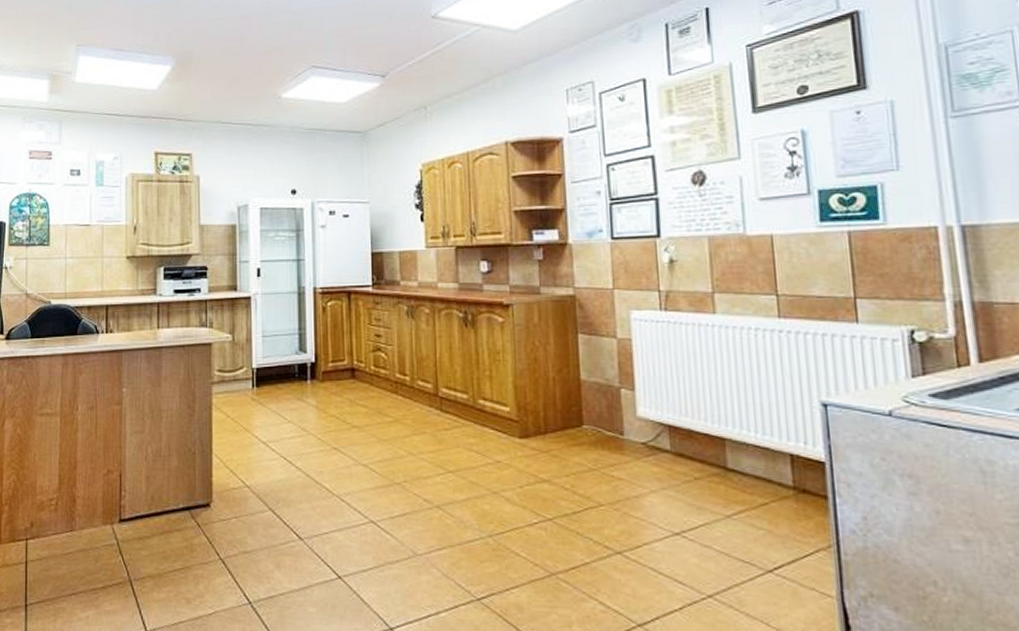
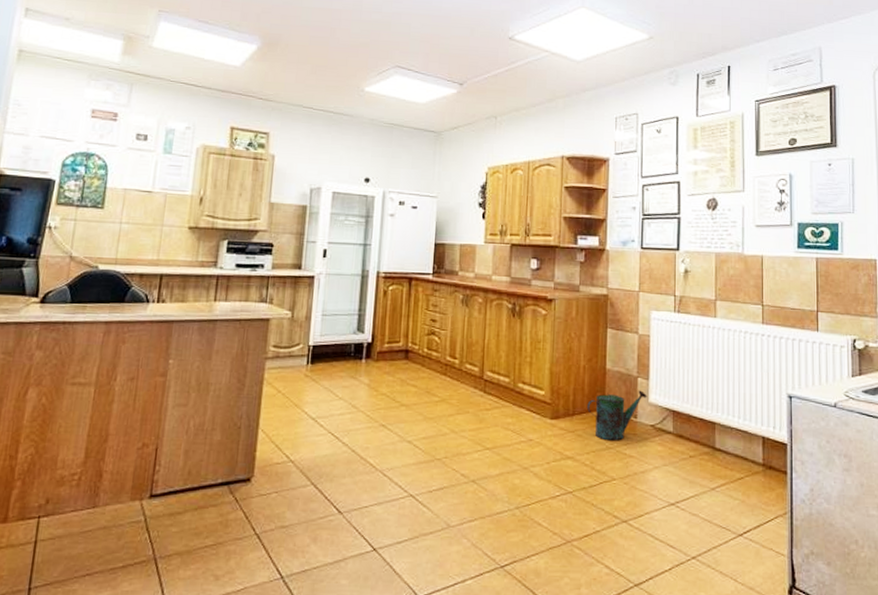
watering can: none [561,403,634,462] -> present [587,390,647,441]

